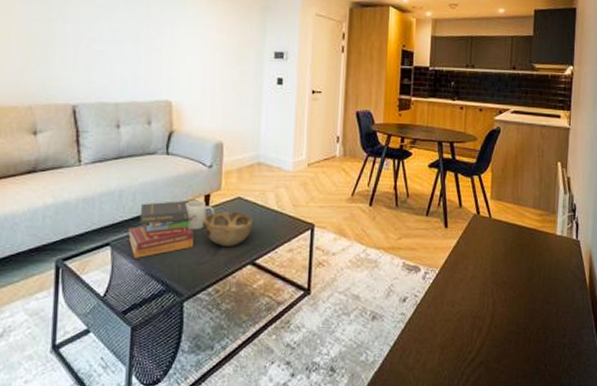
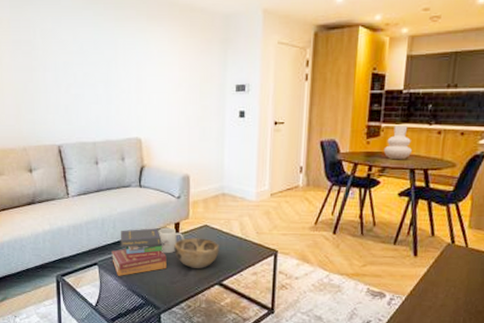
vase: none [414,99,440,133] -> present [383,124,413,160]

